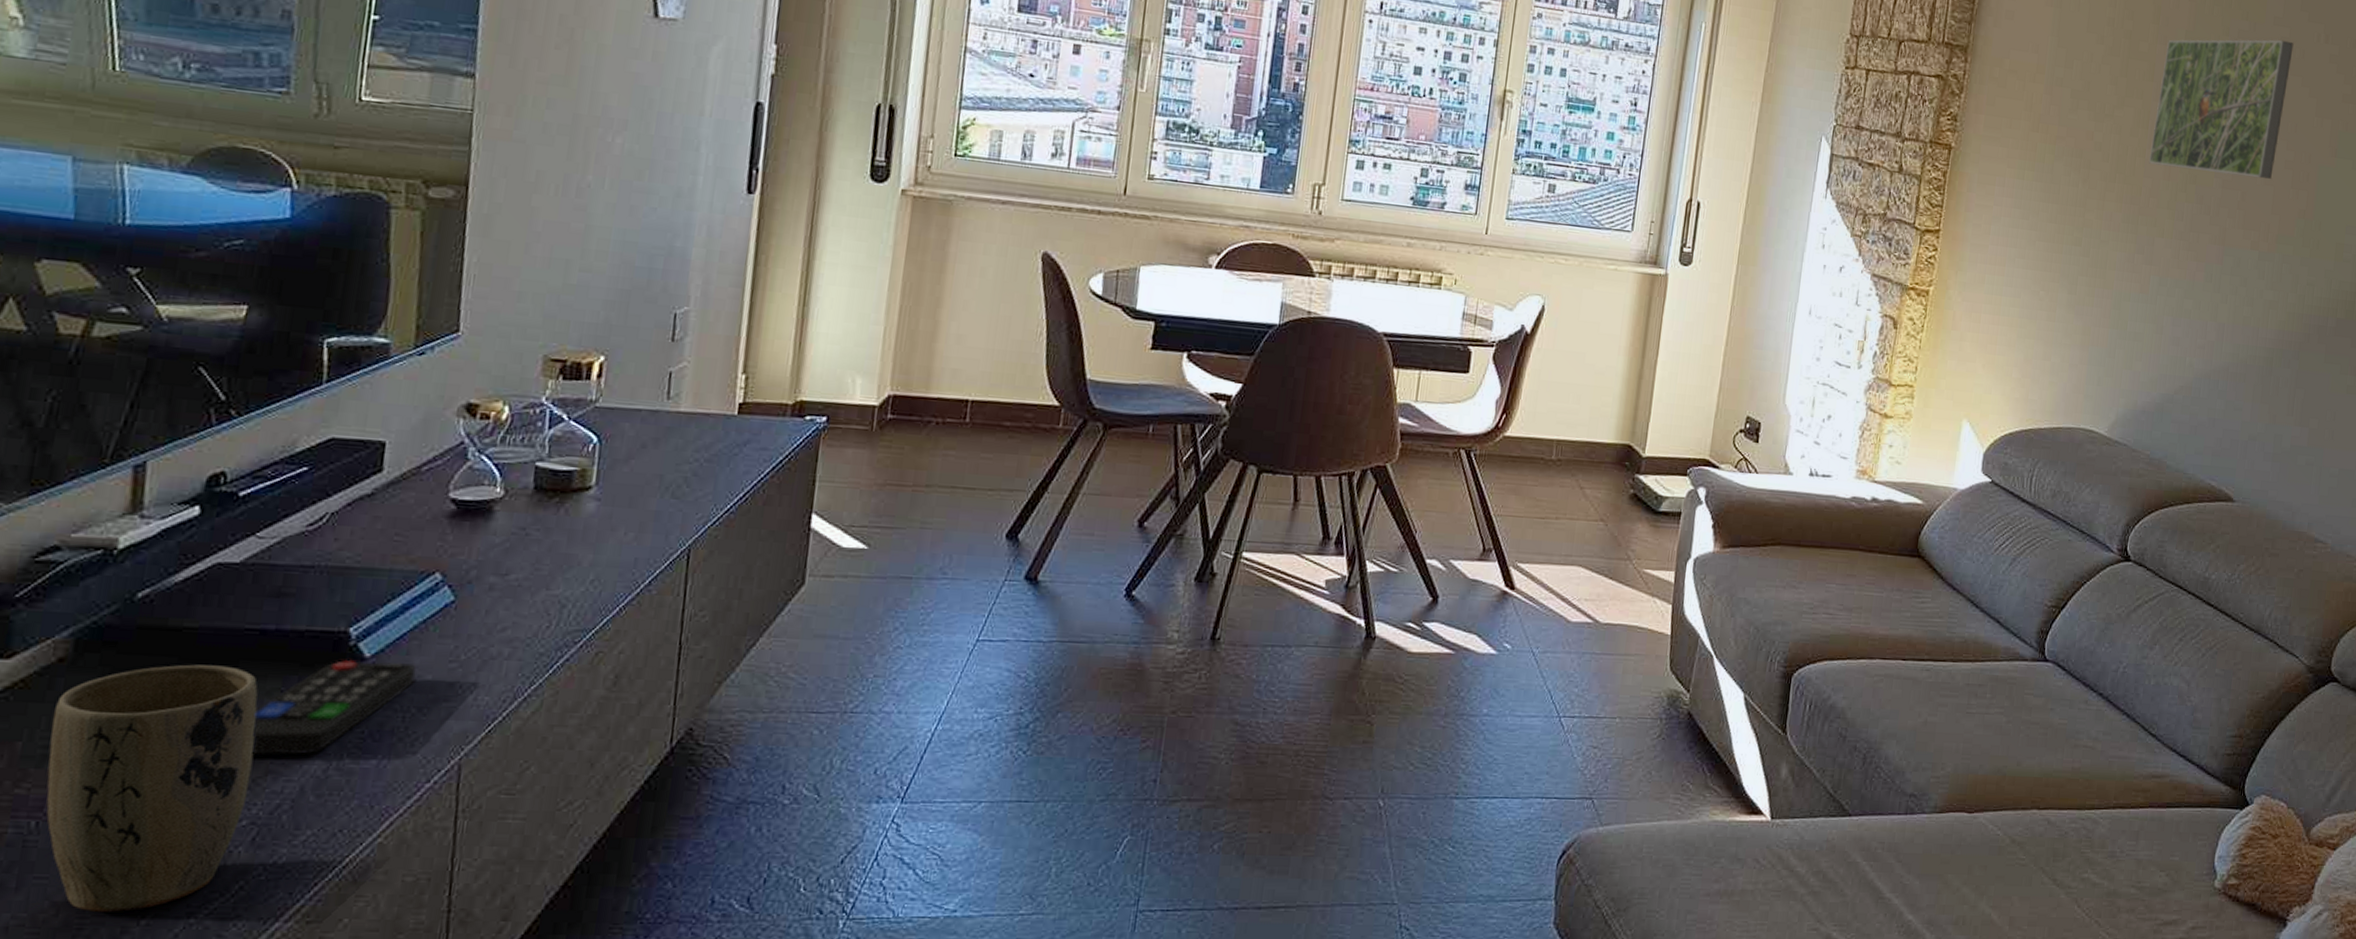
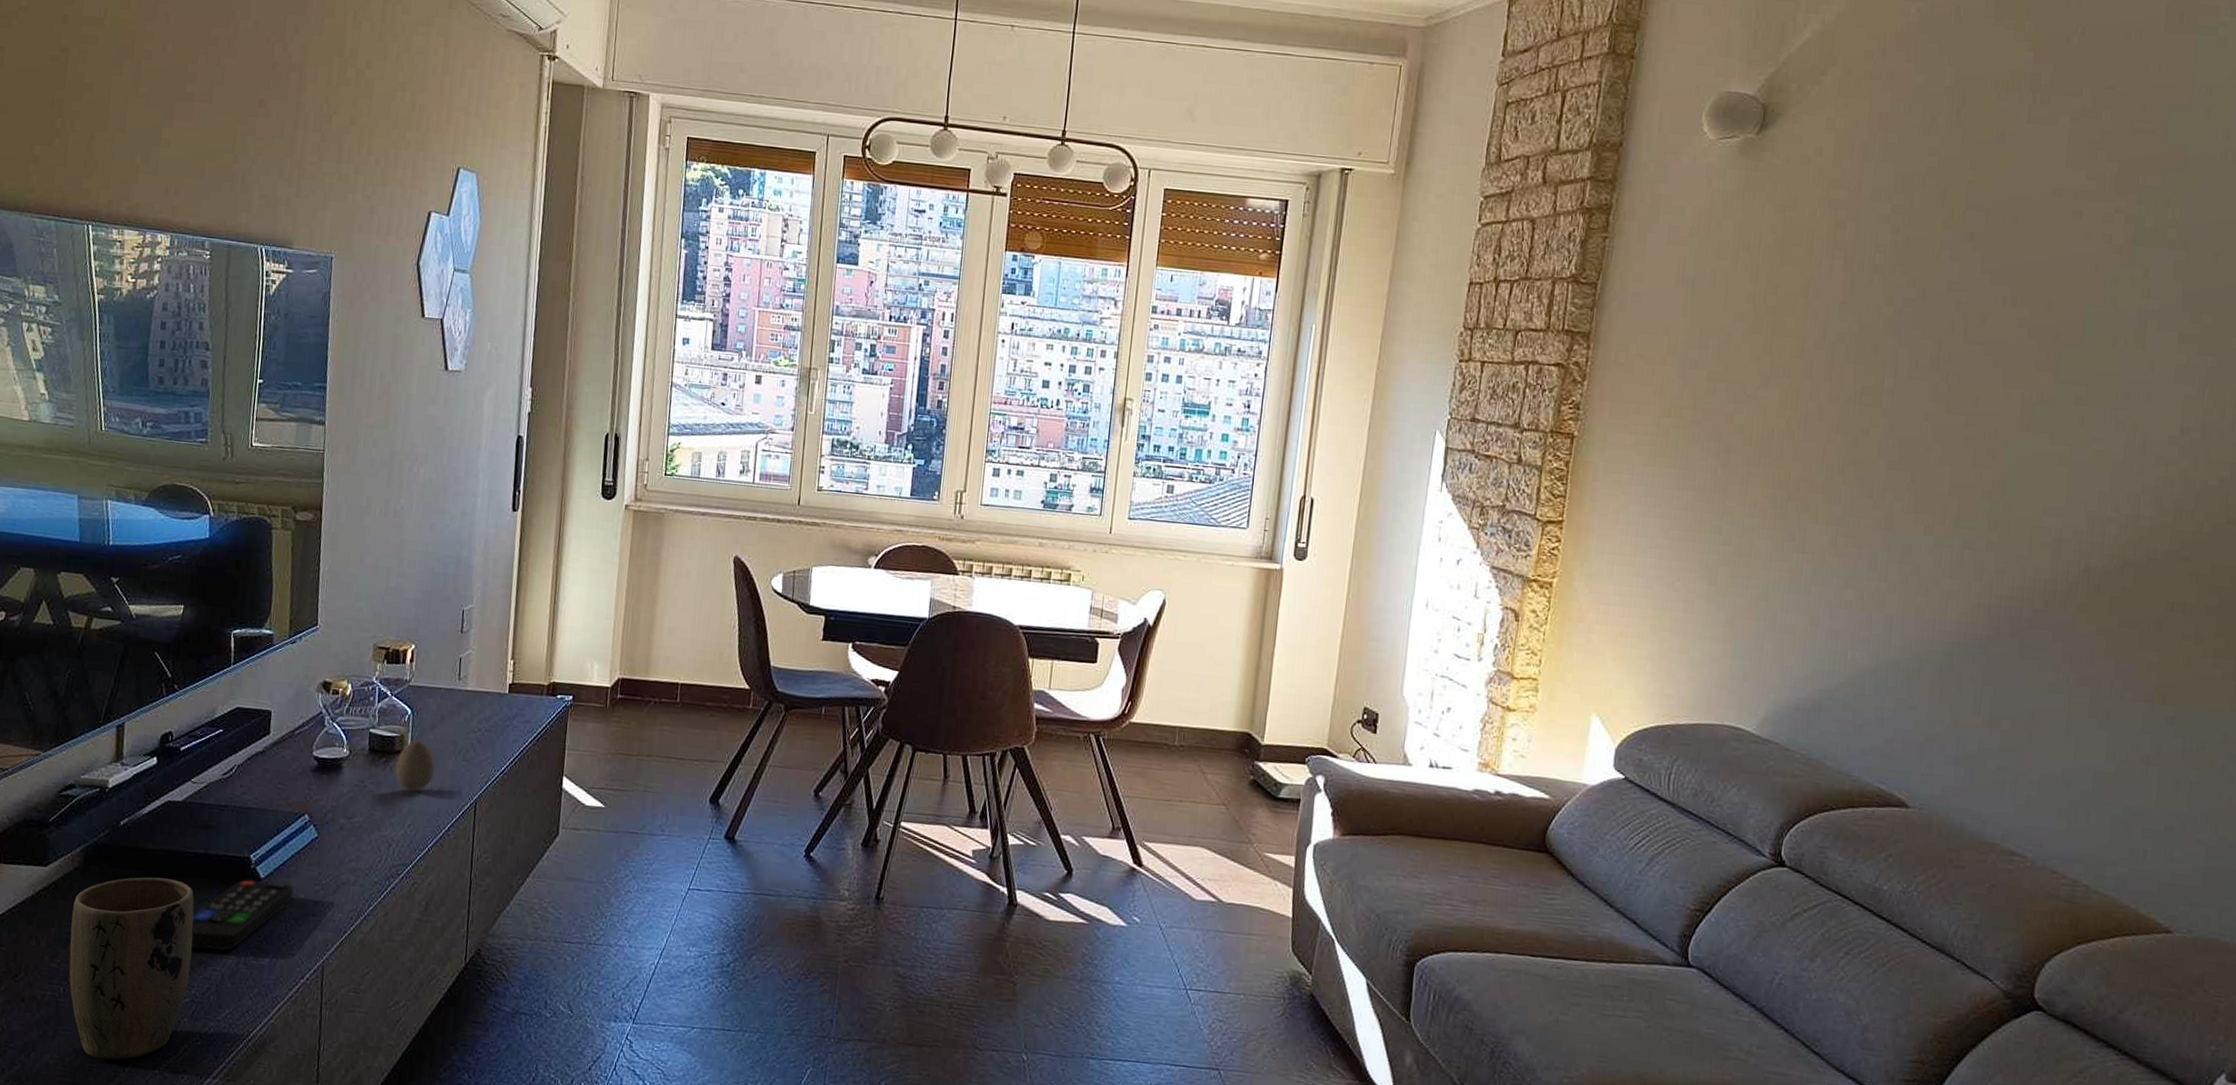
decorative egg: none [572,474,633,538] -> present [395,740,436,791]
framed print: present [2148,39,2294,179] -> none [1798,306,1973,458]

